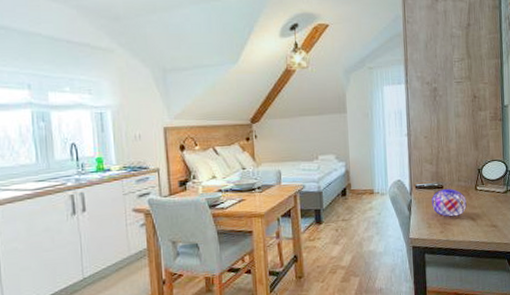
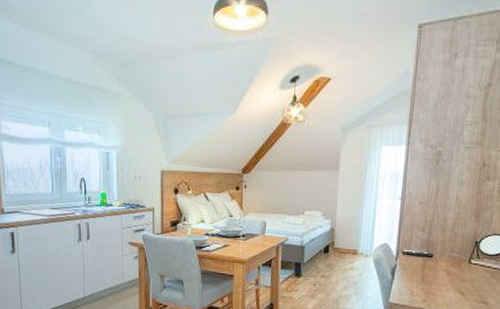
decorative orb: present [432,189,467,217] -> none [418,258,457,288]

